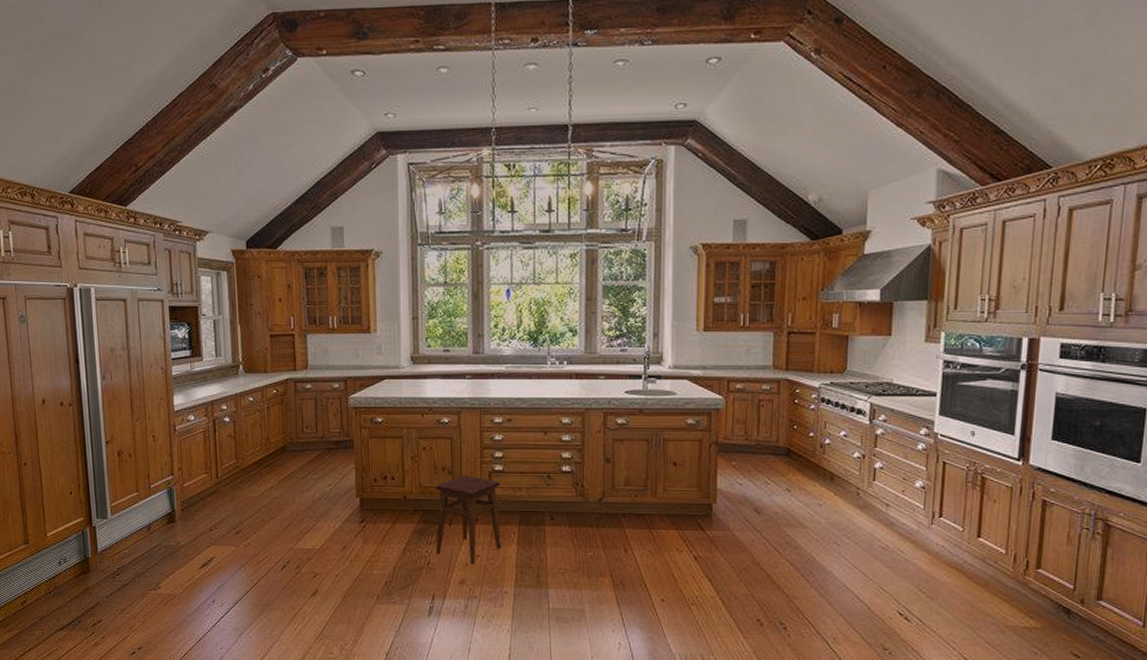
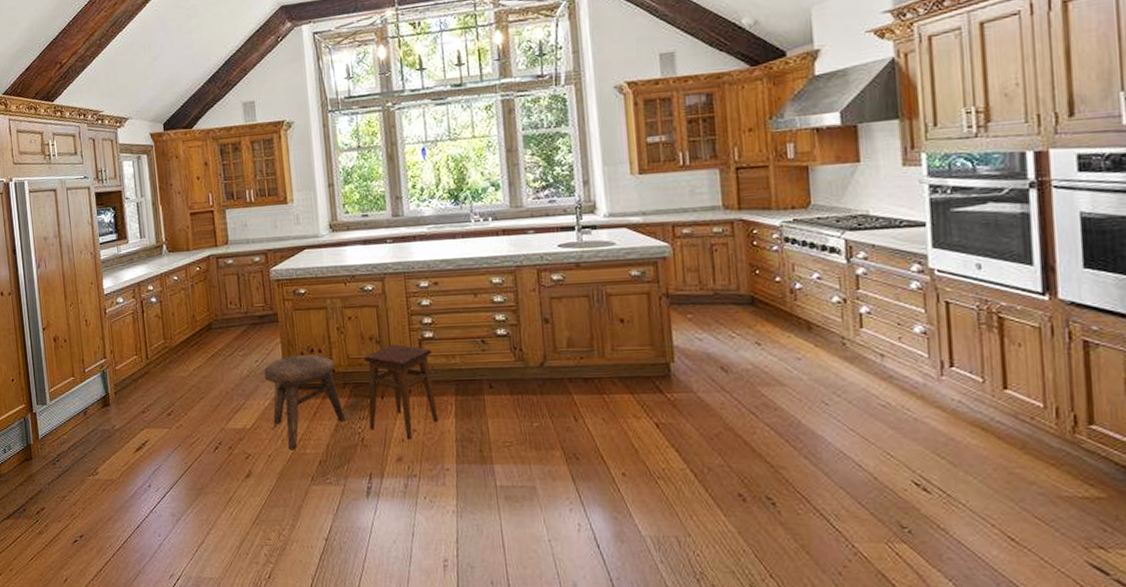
stool: none [336,481,414,571] -> present [263,355,346,450]

